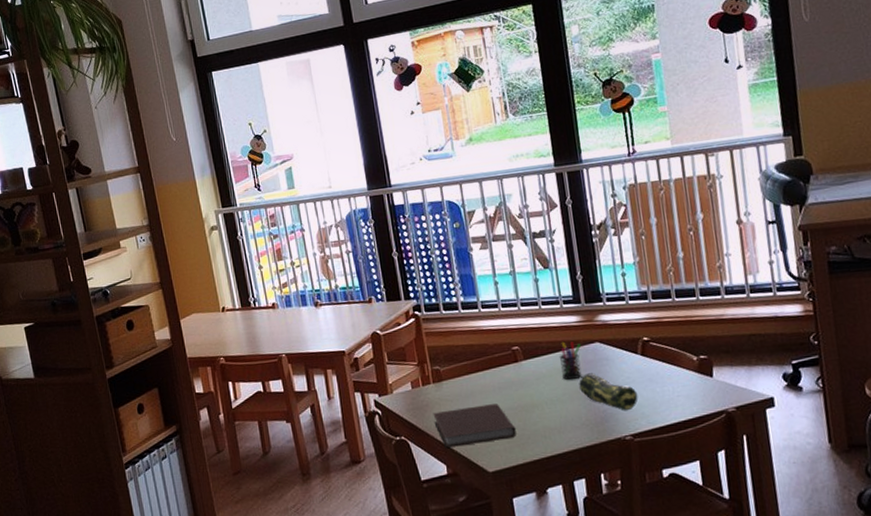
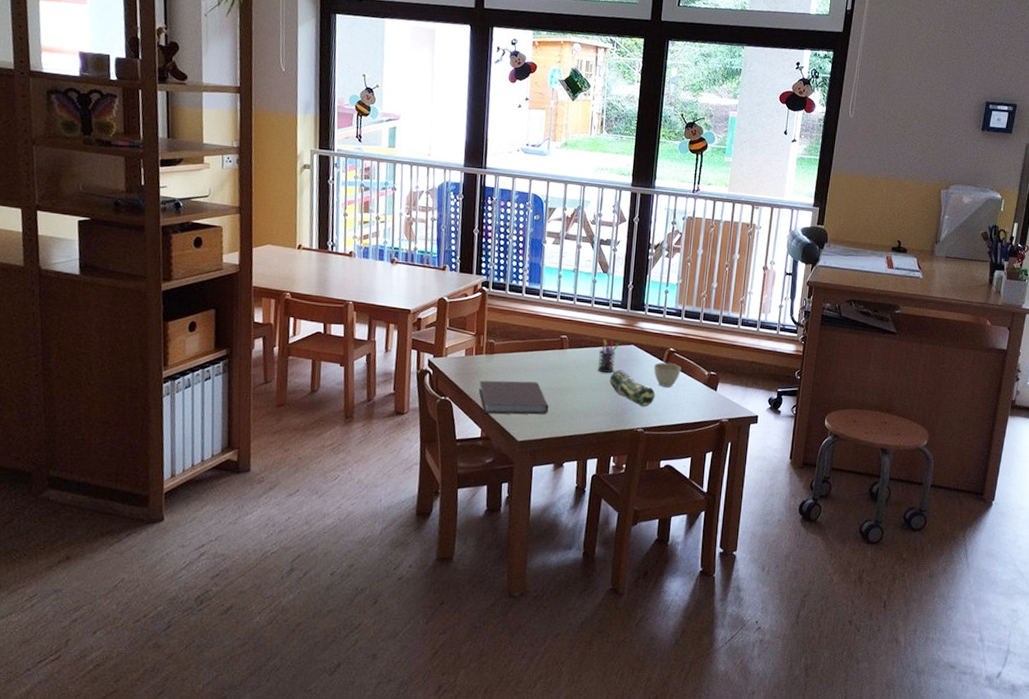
cup: none [627,354,663,384] -> present [653,362,681,388]

